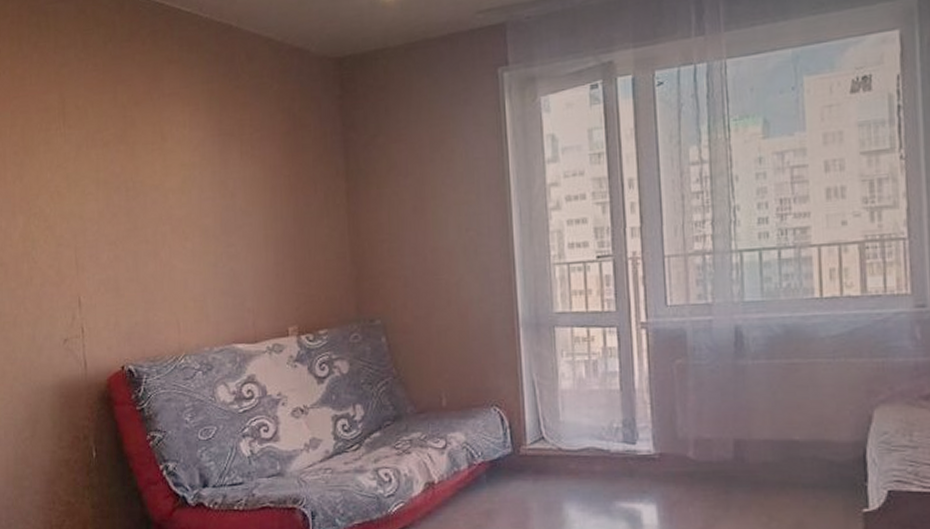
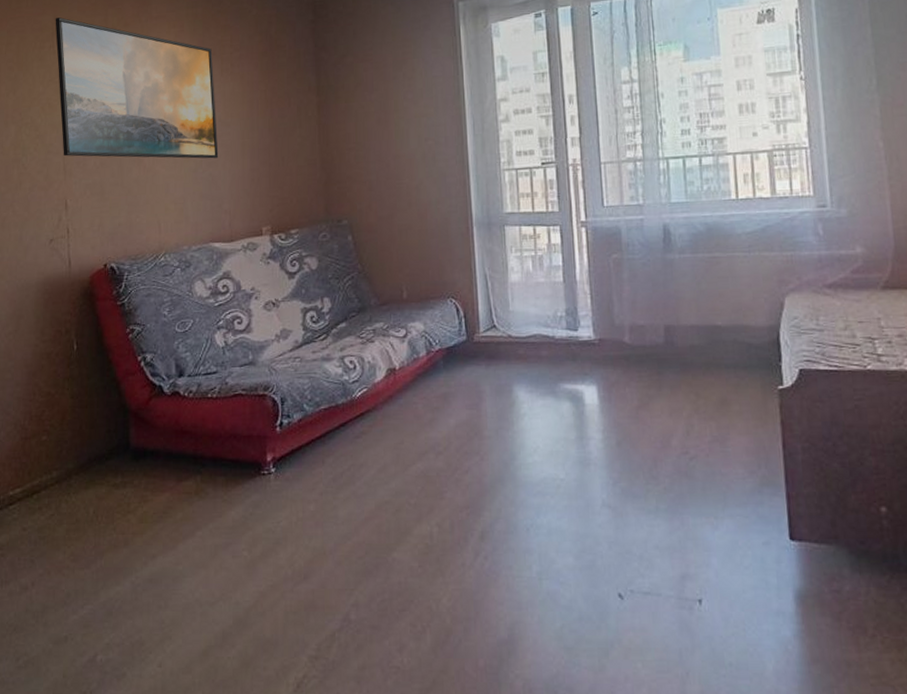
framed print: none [61,96,240,252] -> present [55,17,219,159]

